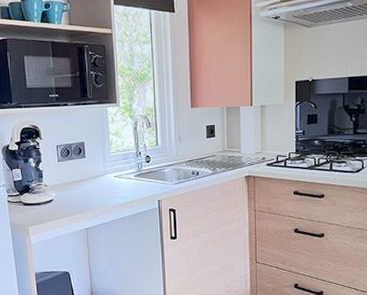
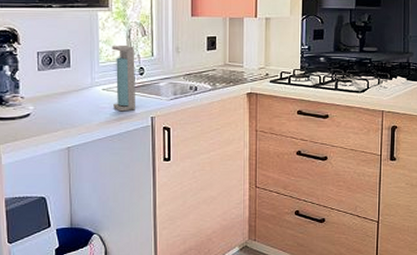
soap dispenser: none [121,136,144,196] -> present [112,44,135,112]

